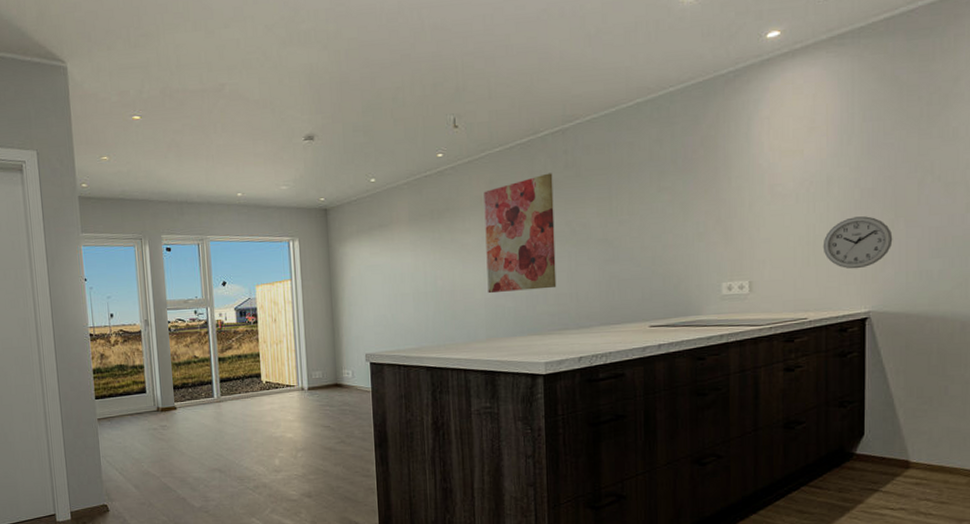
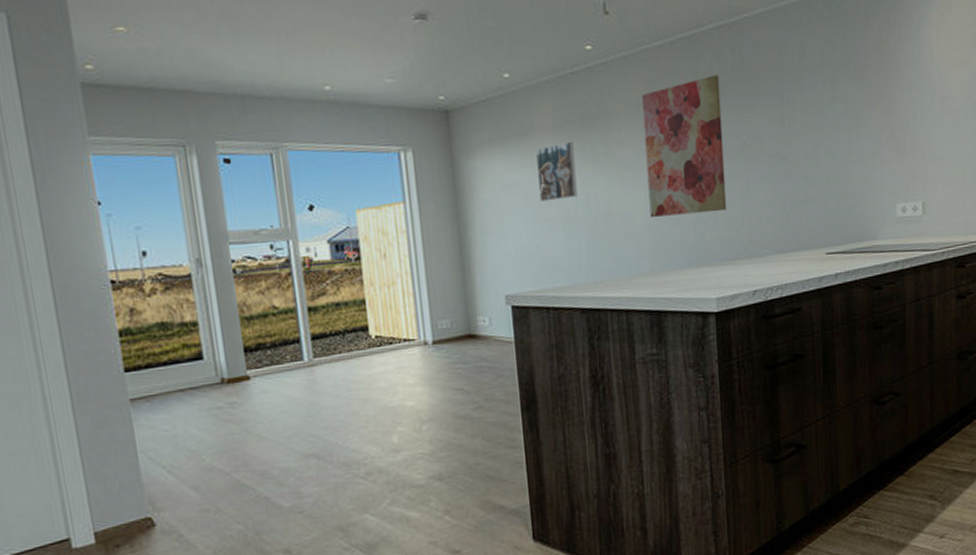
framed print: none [394,231,427,280] -> present [536,141,578,202]

